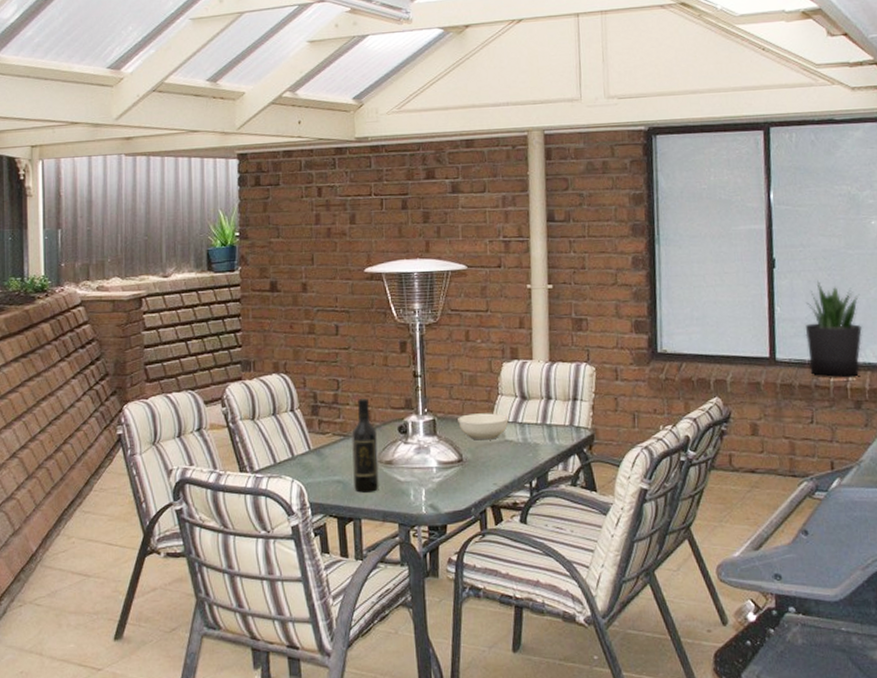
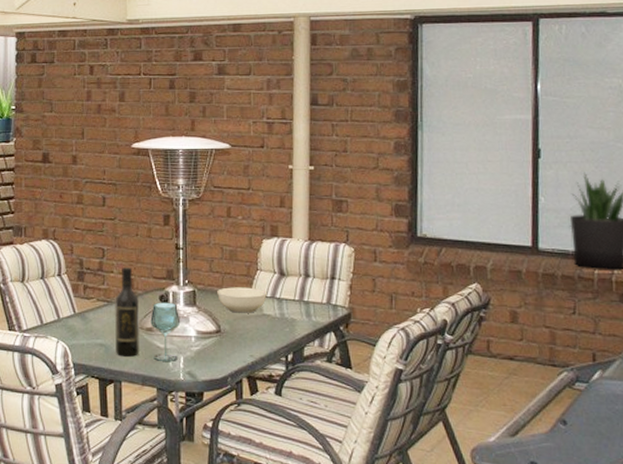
wine glass: none [389,433,421,495] -> present [150,302,181,361]

